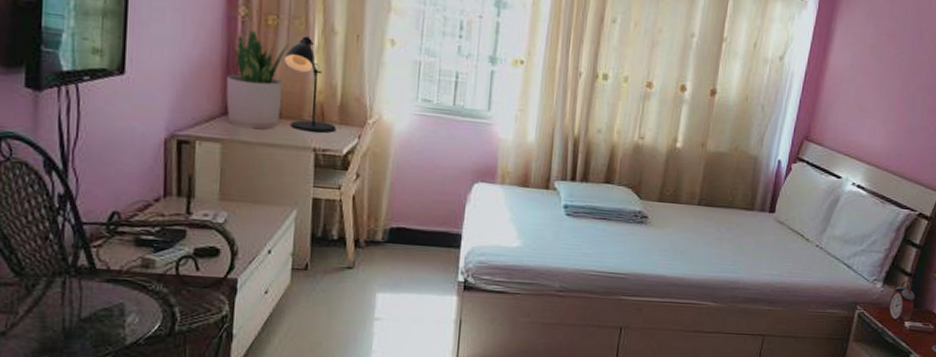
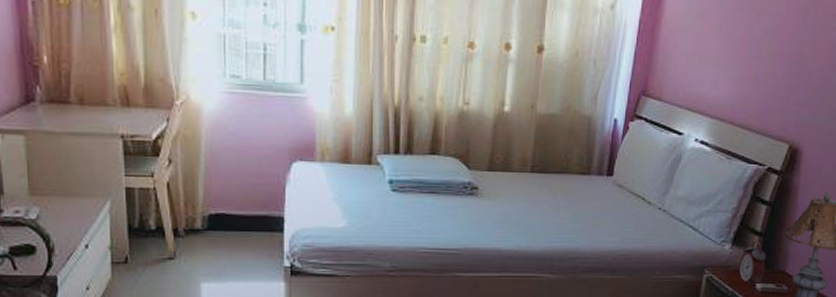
planter: present [226,29,289,130] -> none [23,10,84,118]
desk lamp: present [284,36,337,133] -> none [81,14,143,118]

